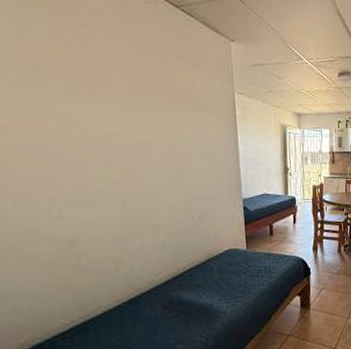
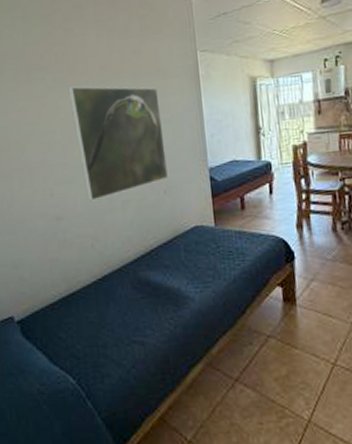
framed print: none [84,101,204,225] -> present [68,86,169,201]

